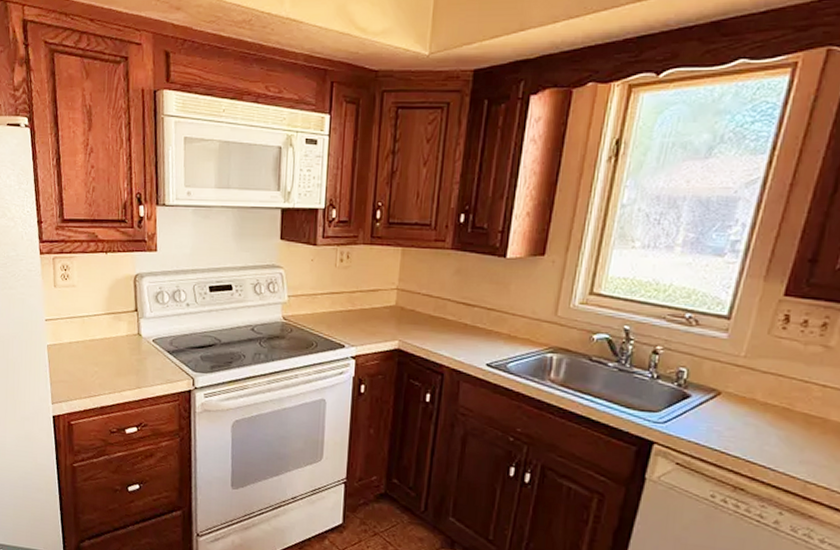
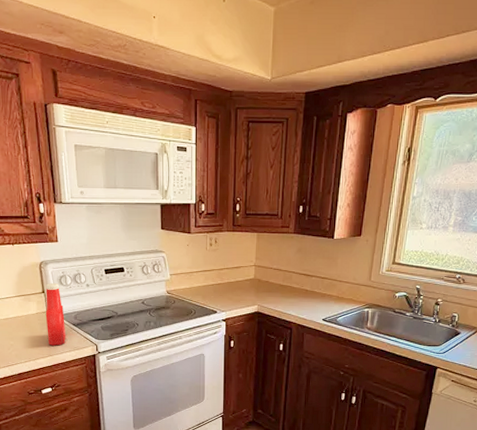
ketchup bottle: none [136,300,159,376] -> present [45,283,66,346]

